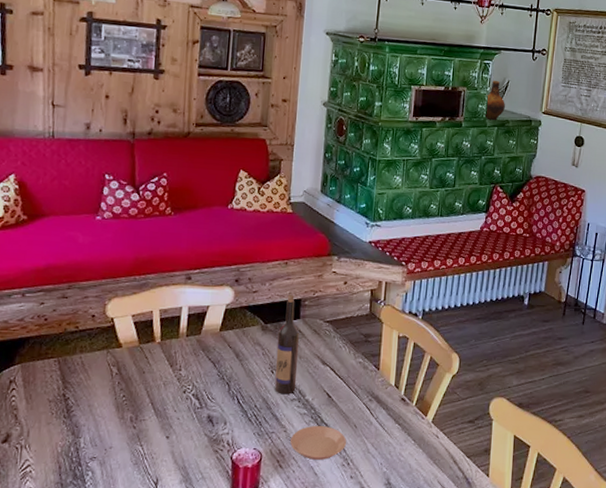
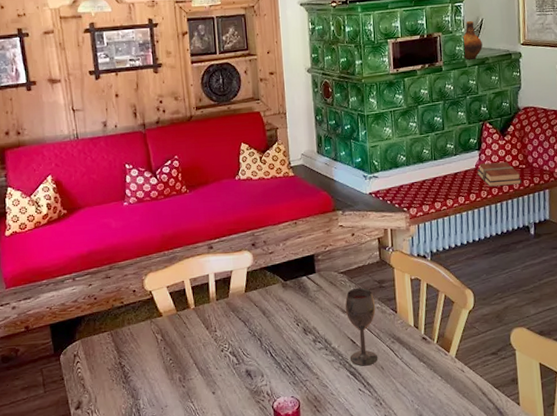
wine bottle: present [275,294,299,395] -> none [297,251,322,345]
plate: present [290,426,346,460] -> none [324,370,376,403]
wine glass: none [322,339,358,423] -> present [345,287,377,366]
books: none [481,227,523,253] -> present [477,162,522,187]

